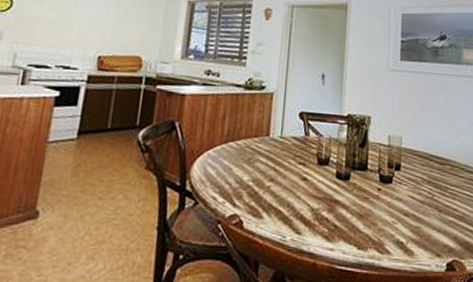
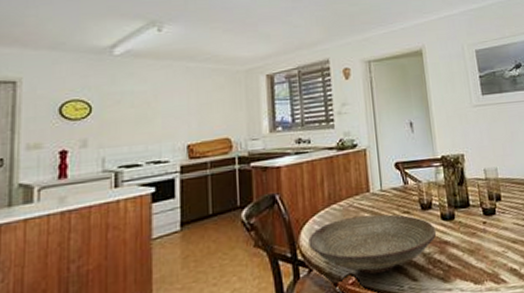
decorative bowl: none [199,158,329,220] -> present [308,214,437,275]

